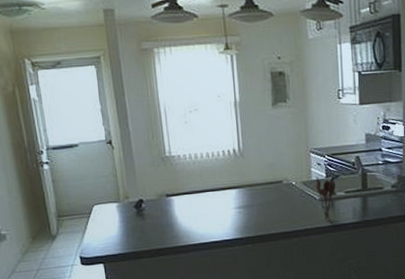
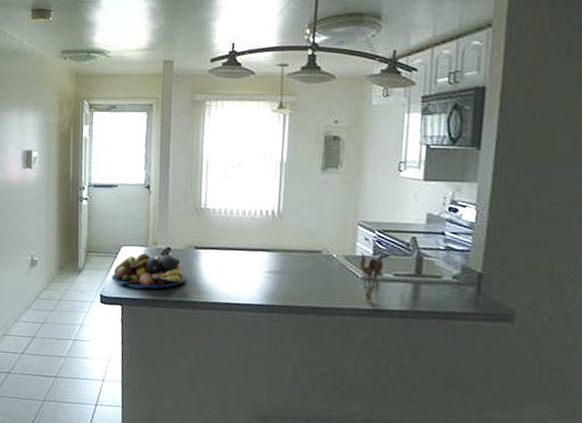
fruit bowl: none [88,206,163,244] -> present [111,252,186,288]

